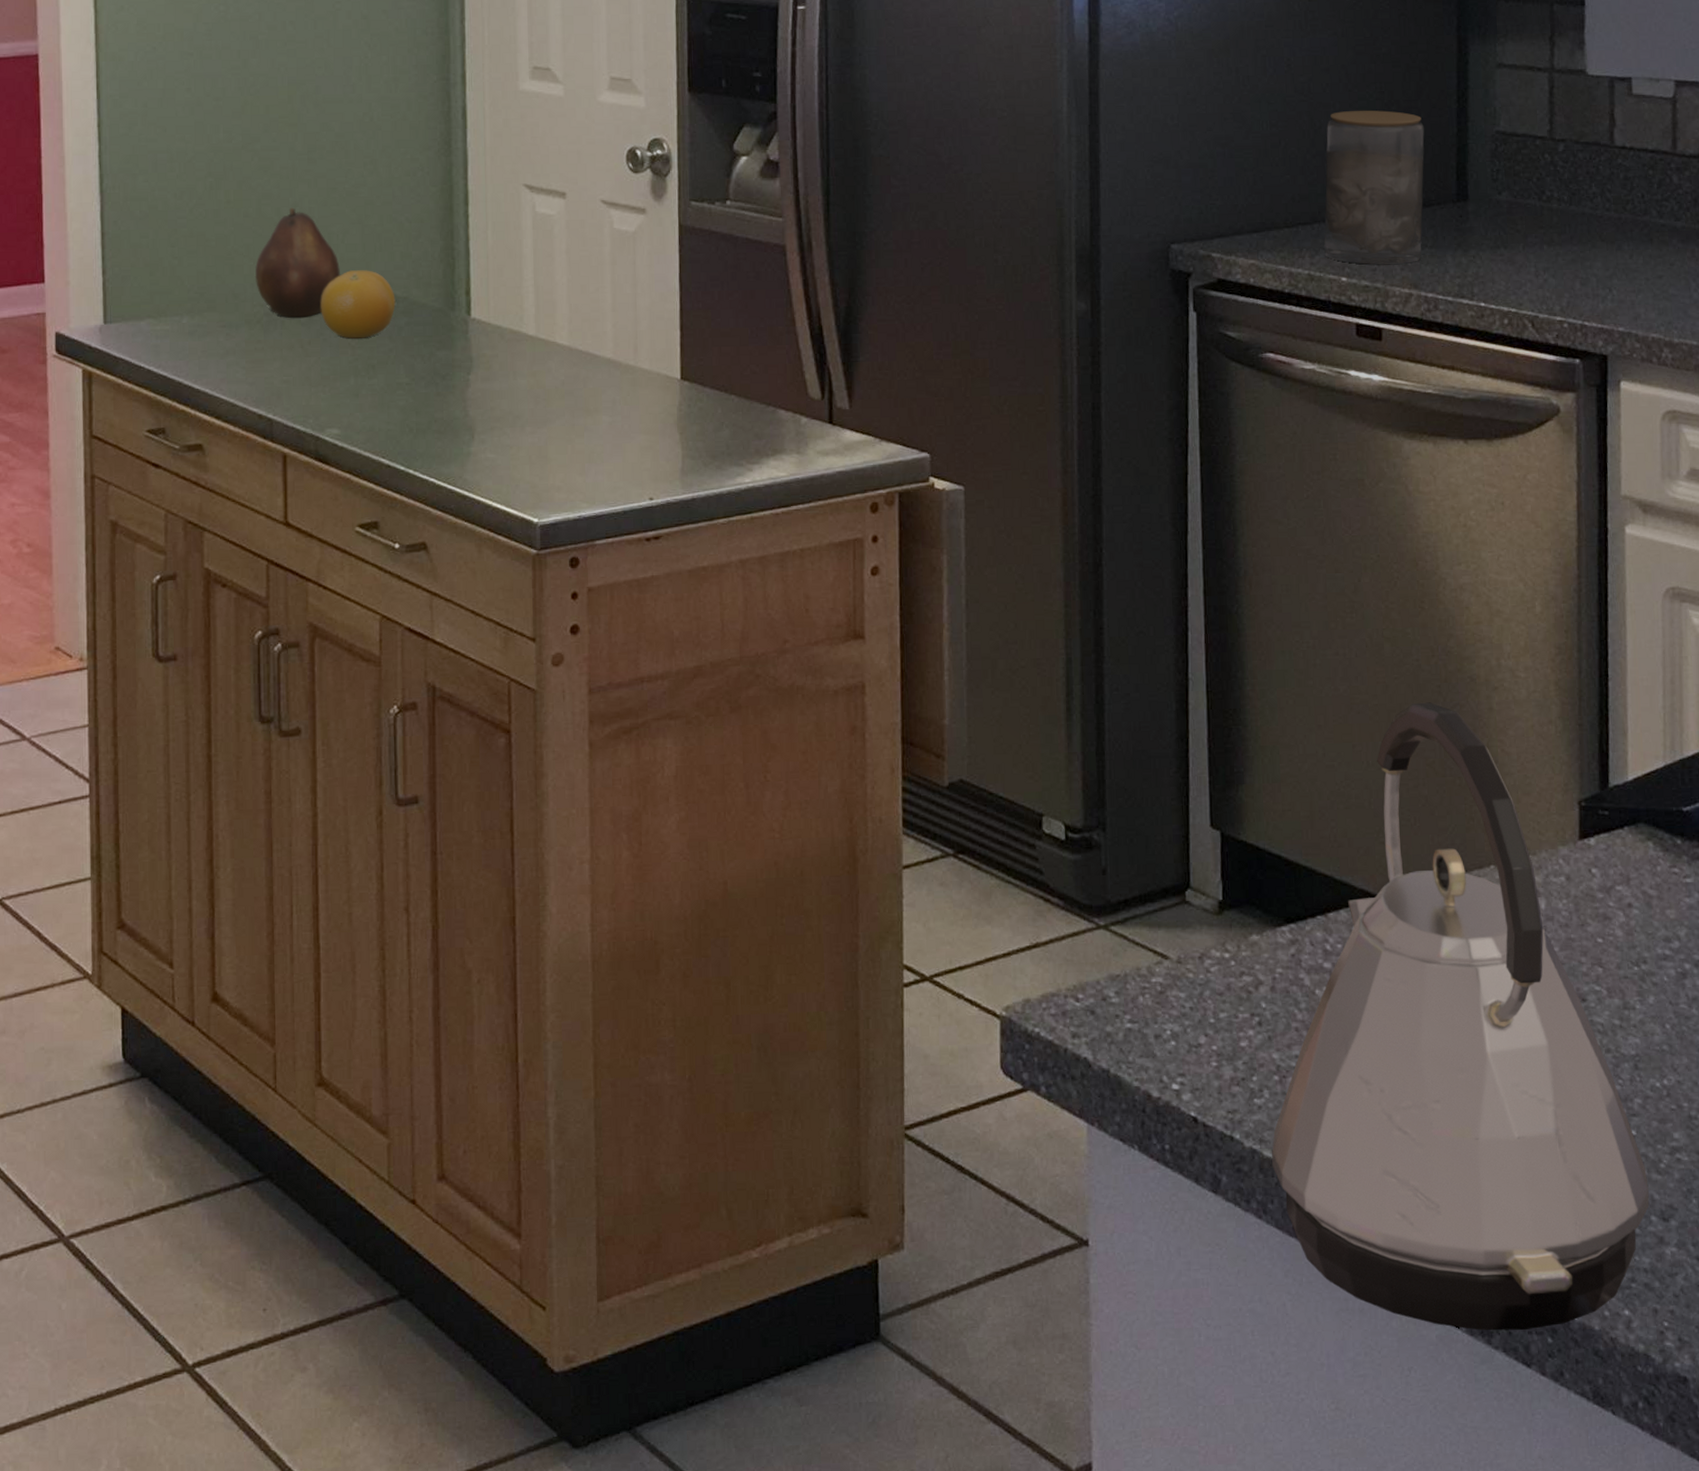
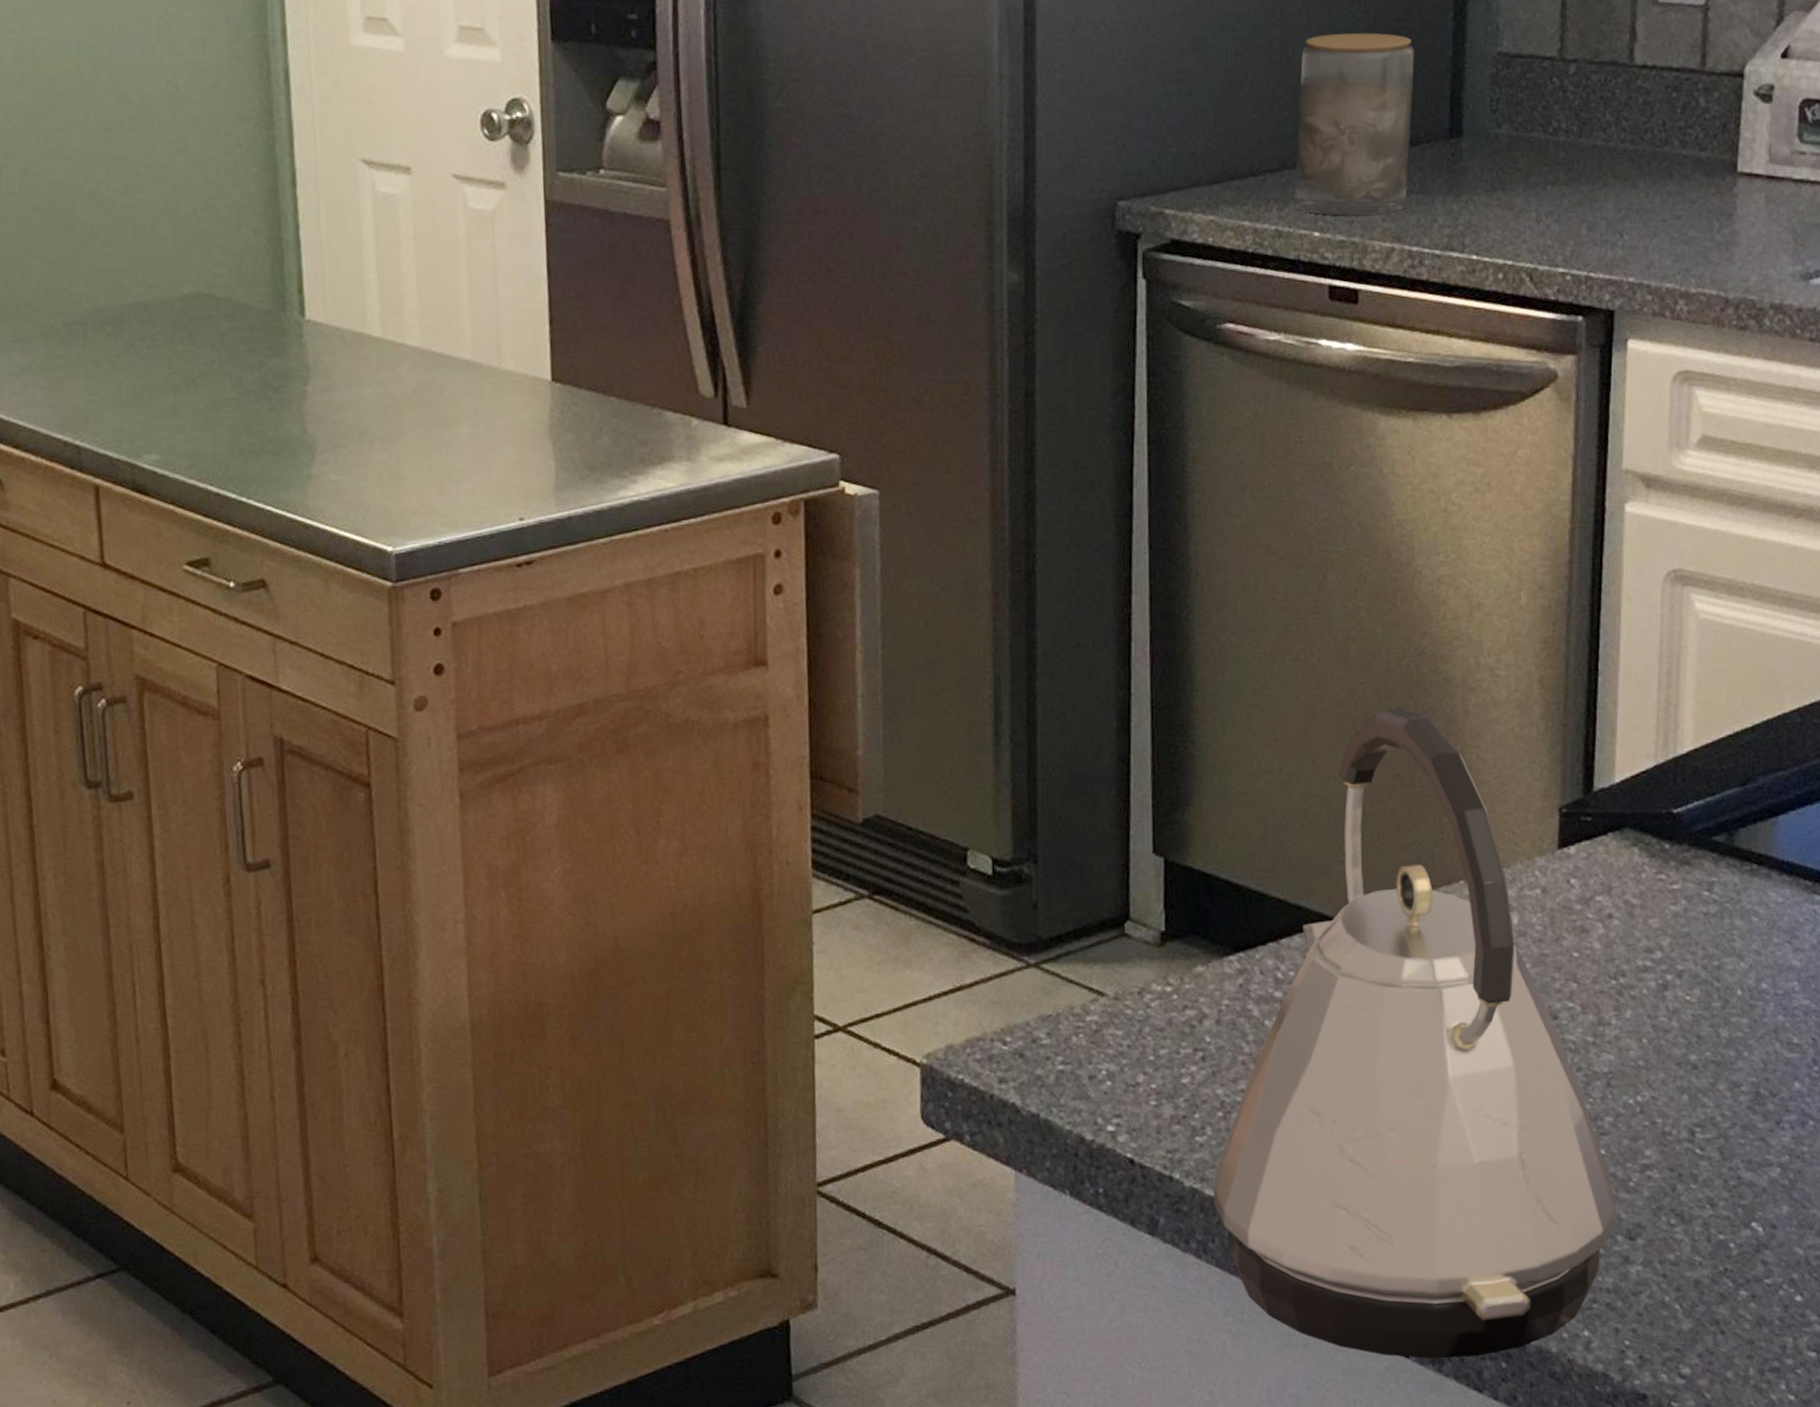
fruit: present [254,207,340,319] -> none [49,197,150,329]
fruit: present [321,270,396,339] -> none [128,268,217,349]

